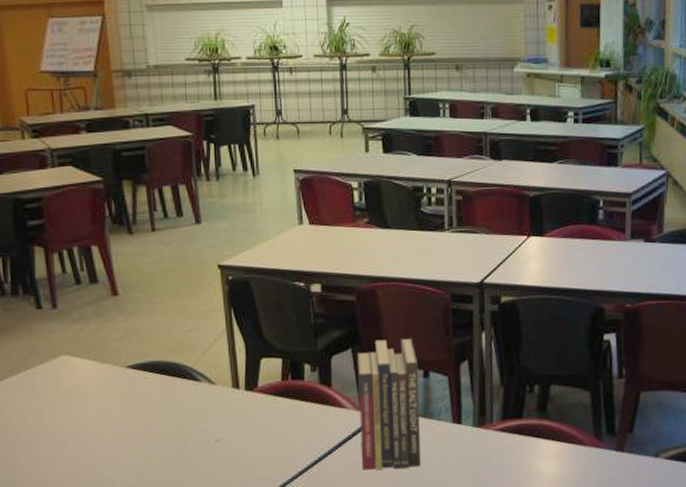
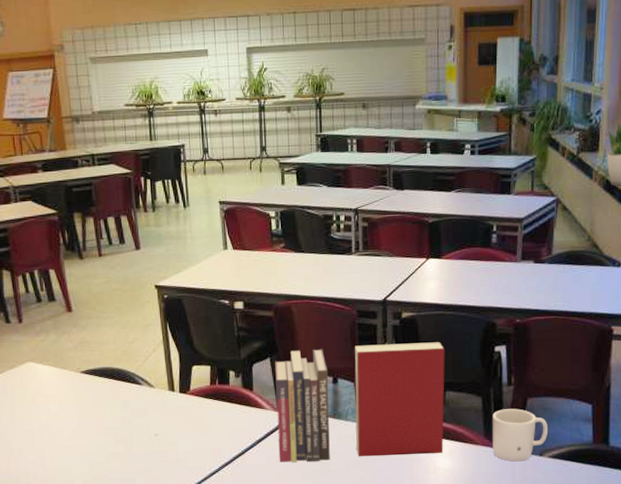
book: none [448,329,550,462] -> present [354,342,445,457]
mug: none [603,404,664,464] -> present [493,408,549,462]

